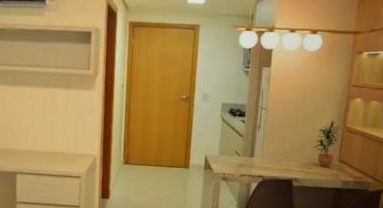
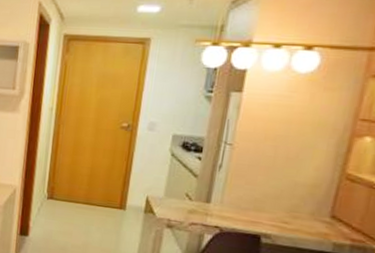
potted plant: present [314,120,340,168] -> none [295,164,337,225]

